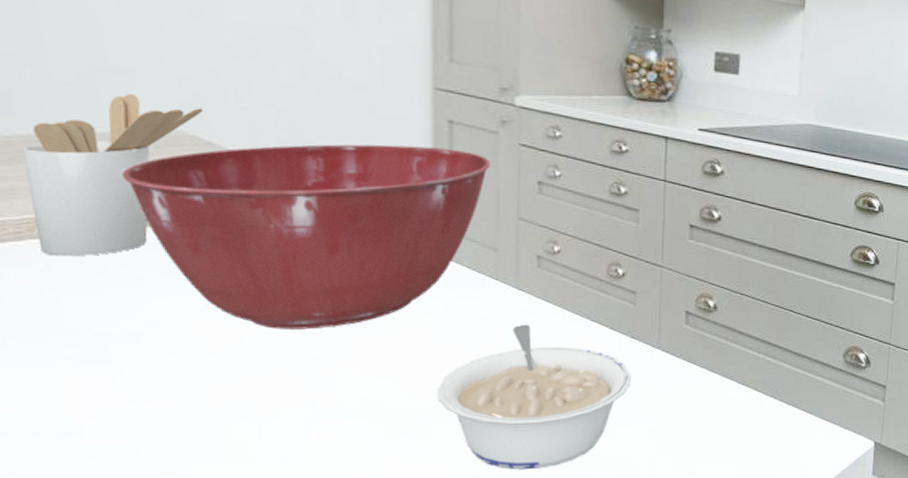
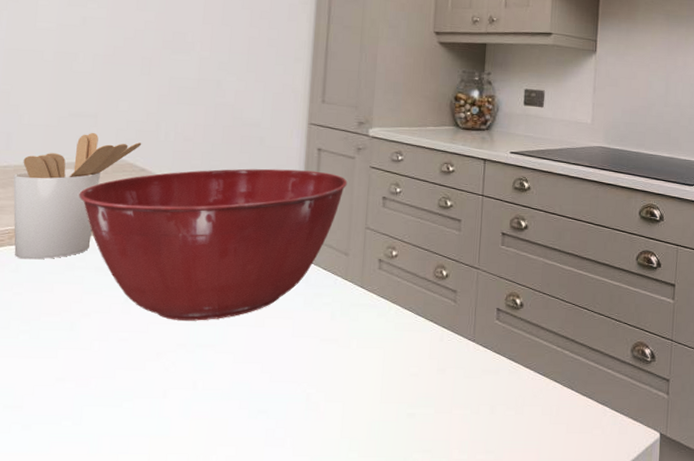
legume: present [436,324,632,470] -> none [292,318,451,451]

